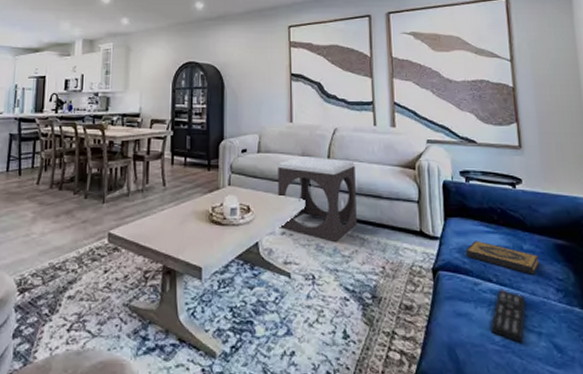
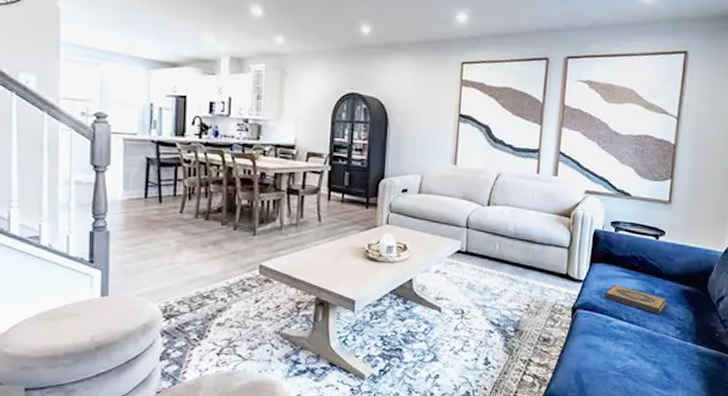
footstool: present [278,157,357,242] -> none [433,199,514,281]
remote control: present [490,290,526,343] -> none [614,326,649,370]

